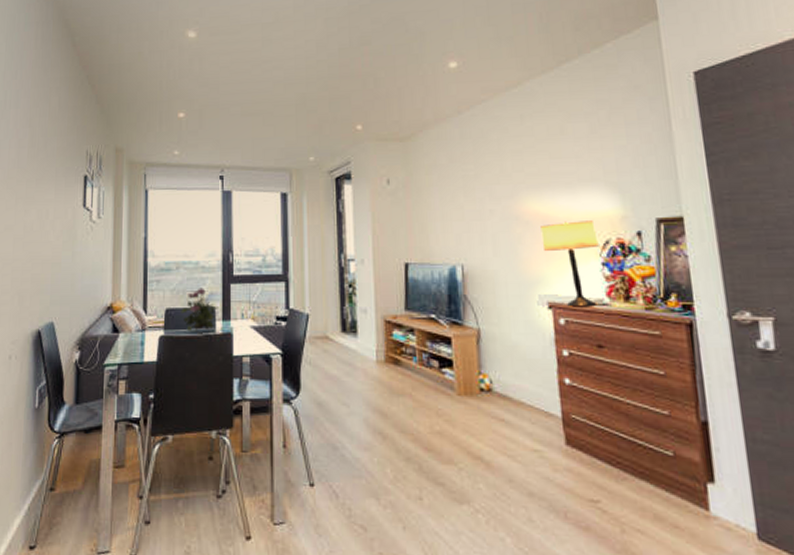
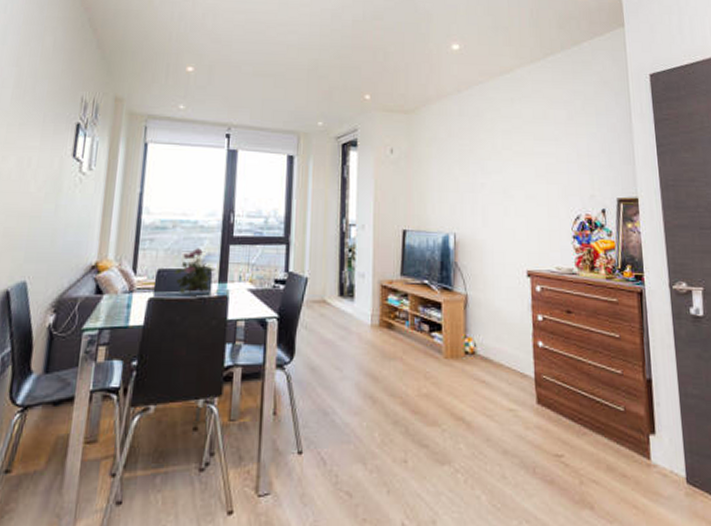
table lamp: present [540,220,599,307] -> none [524,197,571,276]

